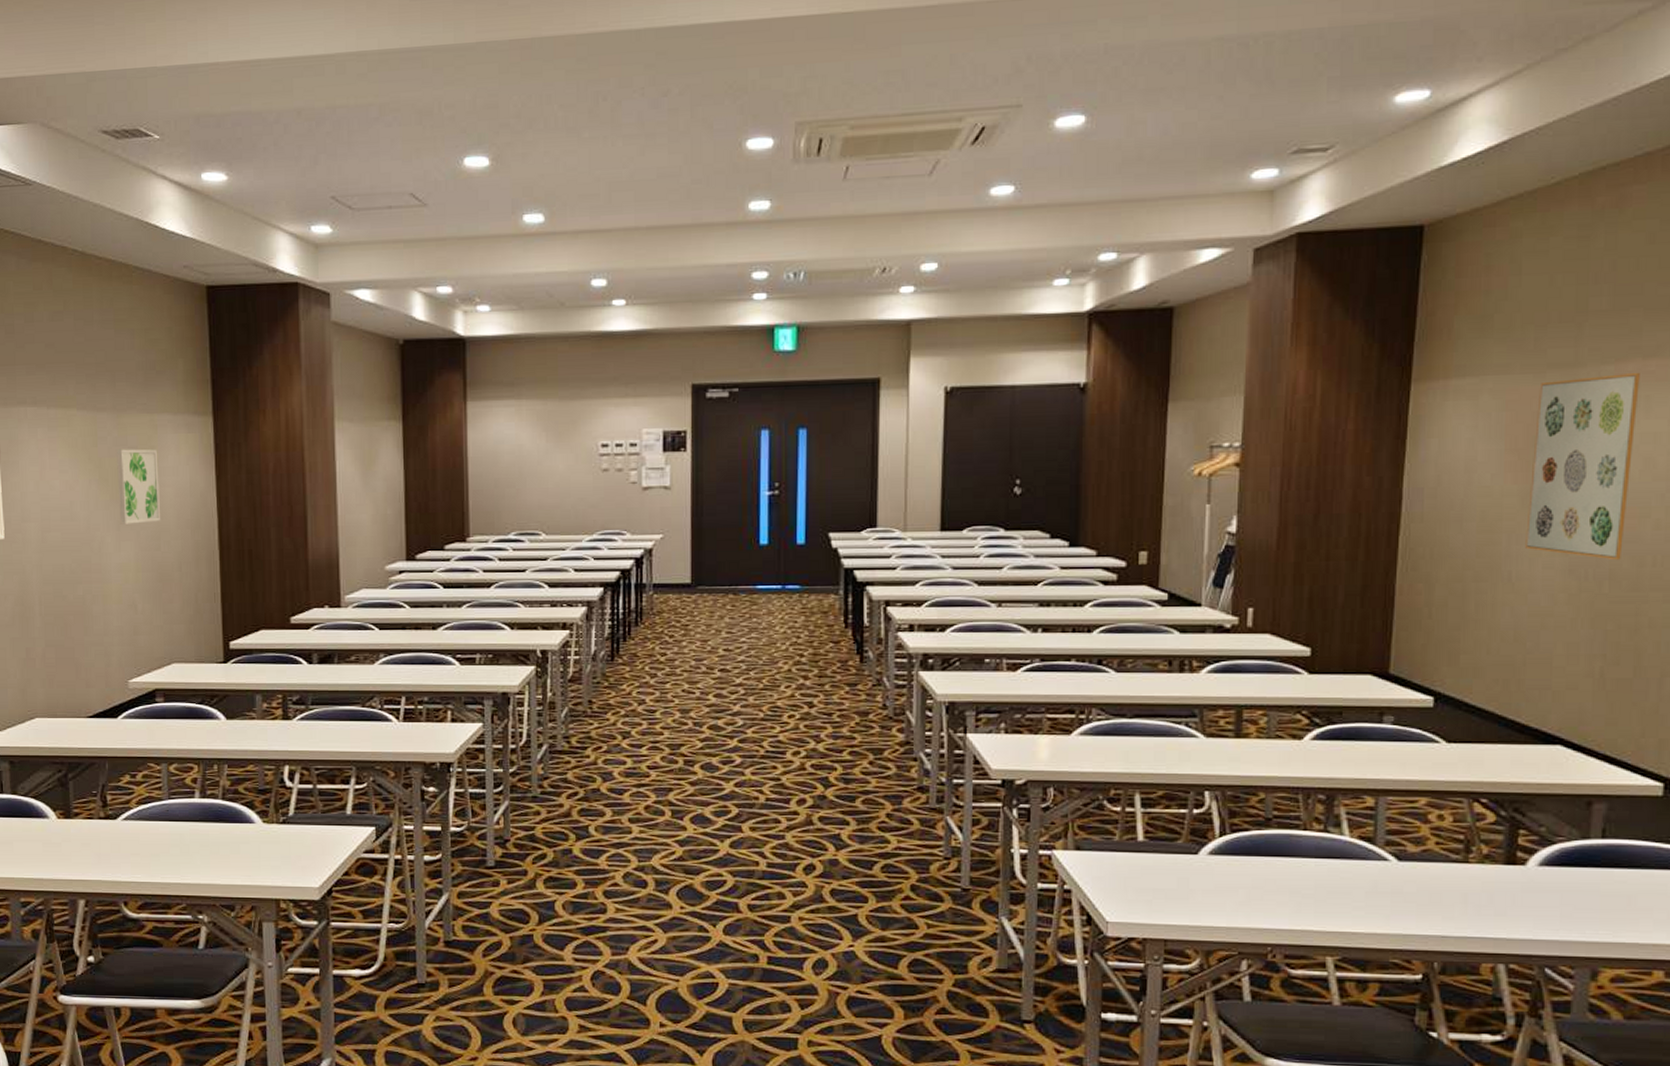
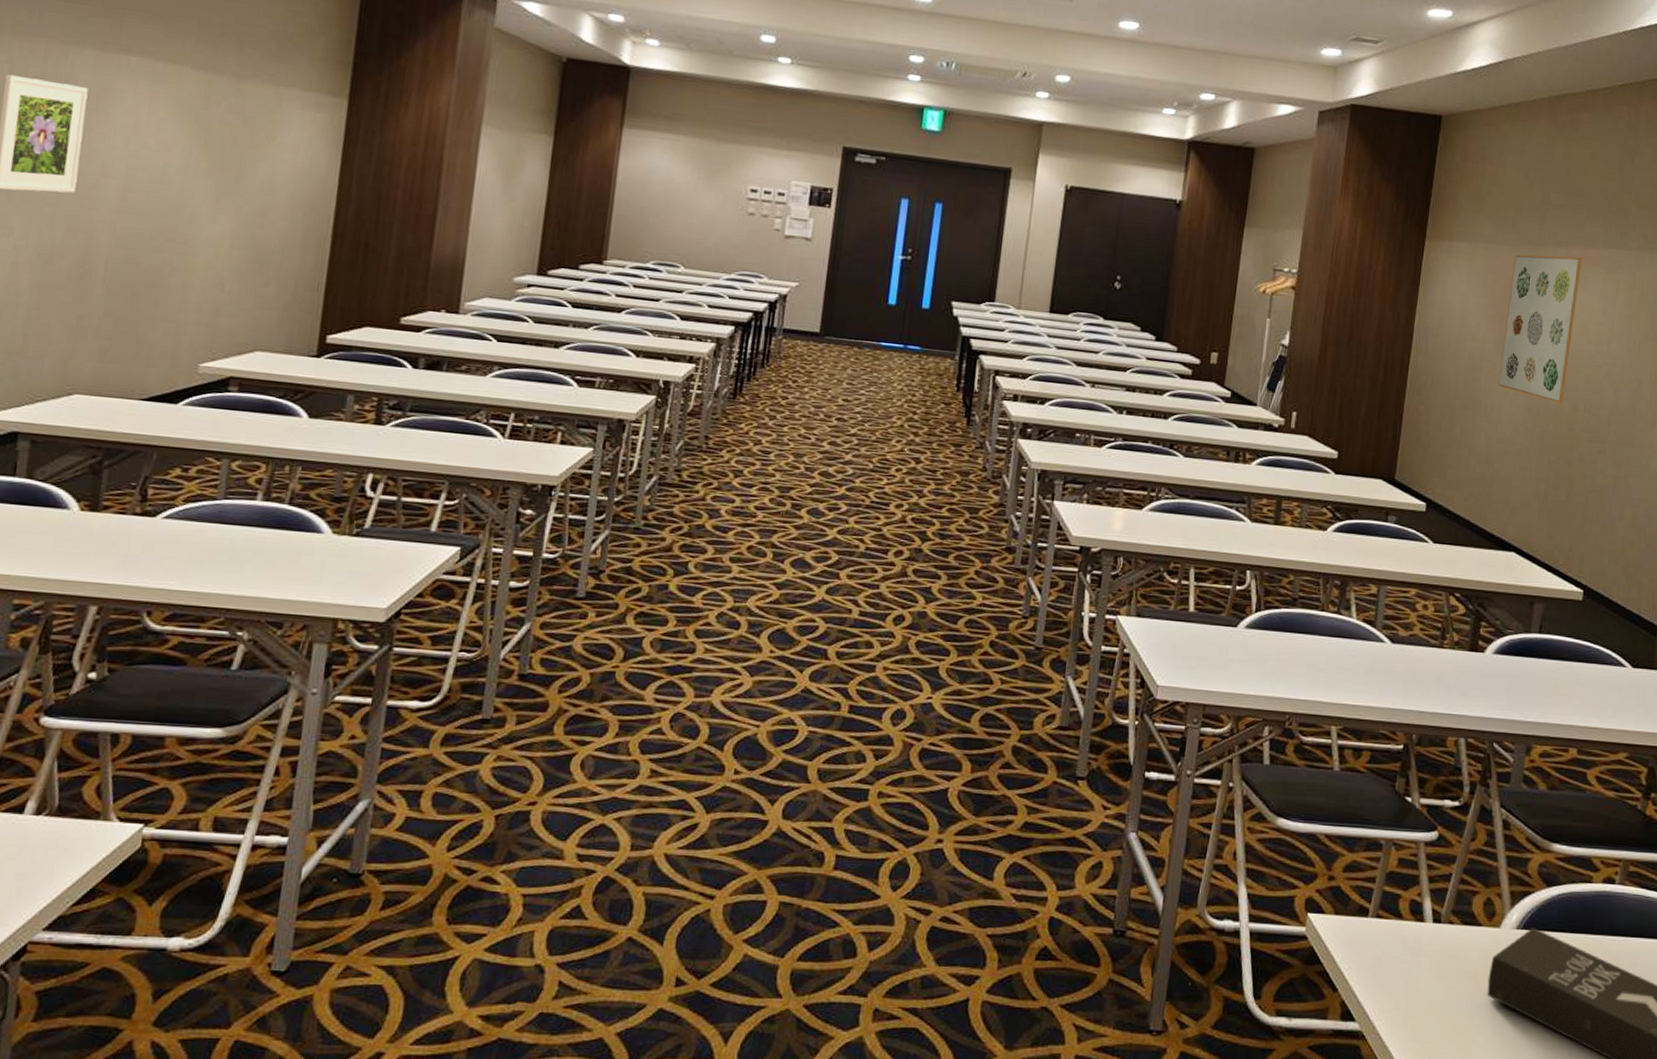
wall art: present [117,449,161,524] -> none [220,116,279,199]

